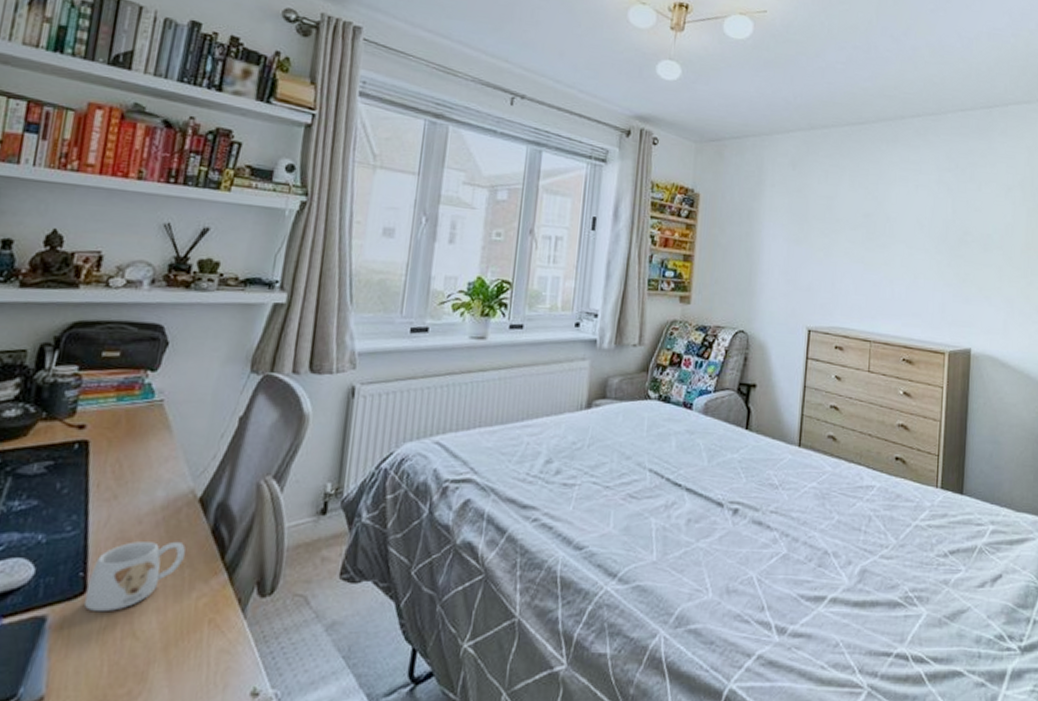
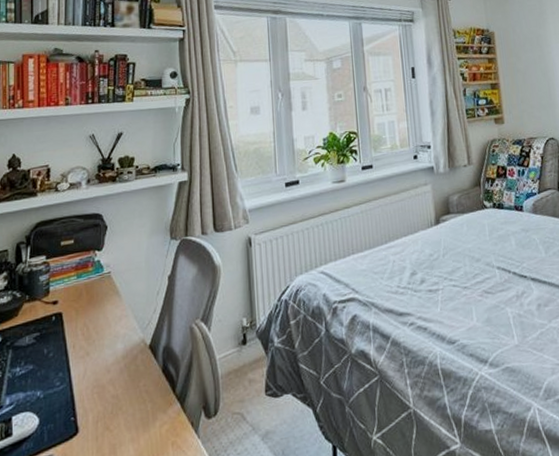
mug: present [83,541,186,612] -> none [78,382,146,448]

